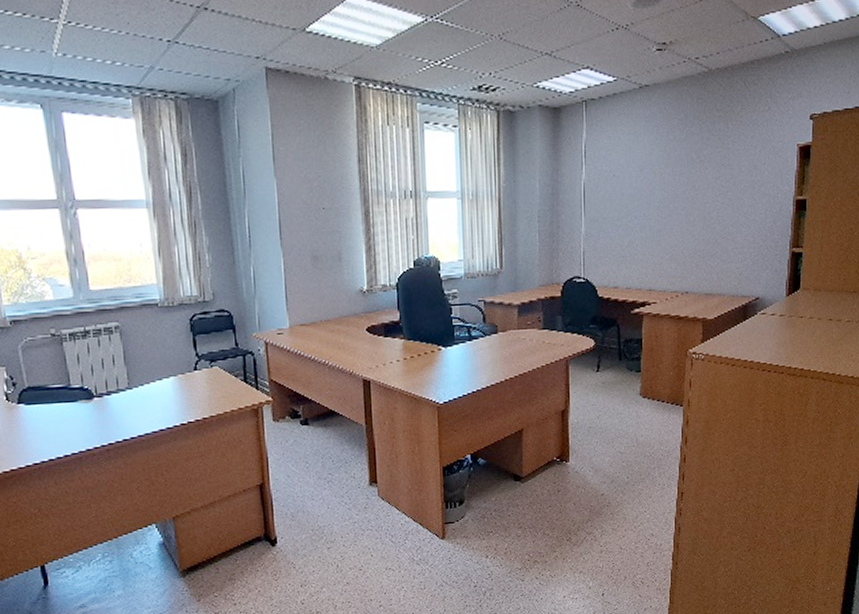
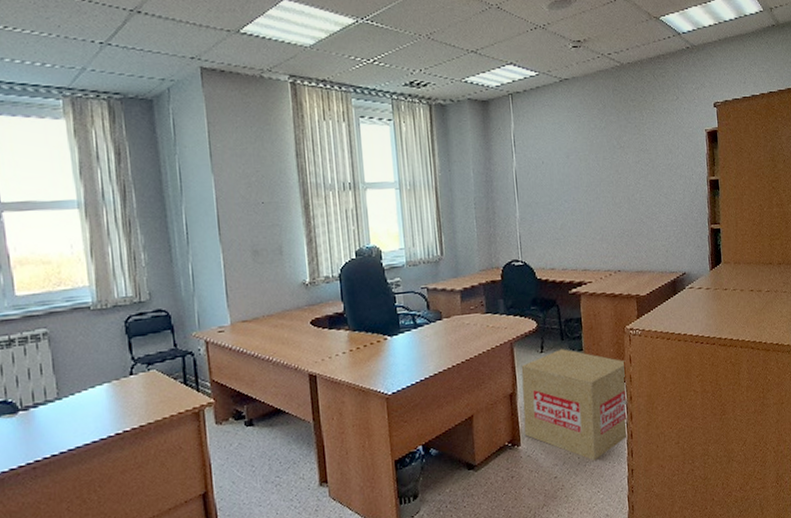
cardboard box: none [573,369,686,481] -> present [521,349,629,461]

